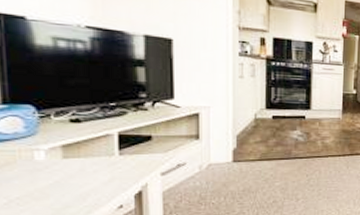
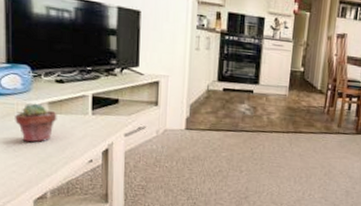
potted succulent: none [17,148,75,193] -> present [15,103,57,143]

